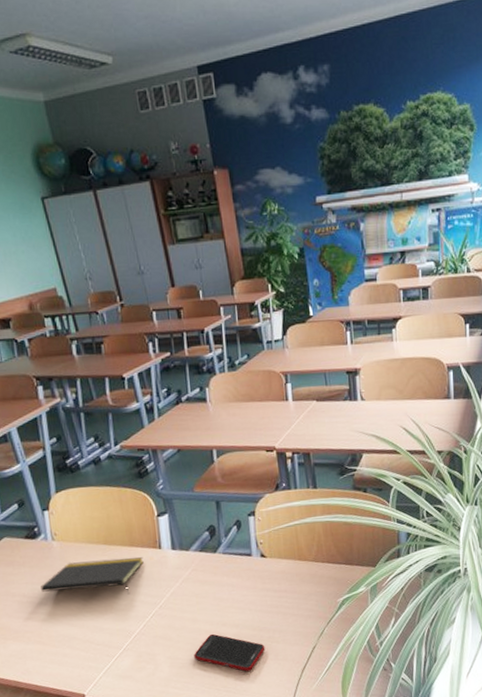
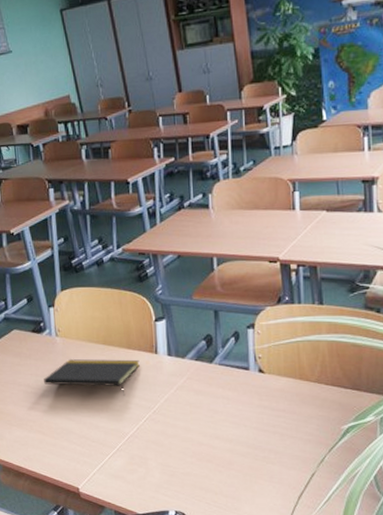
cell phone: present [194,633,265,672] -> none [185,445,260,489]

